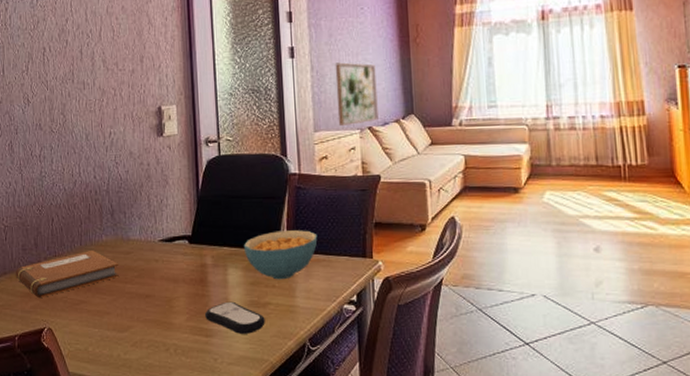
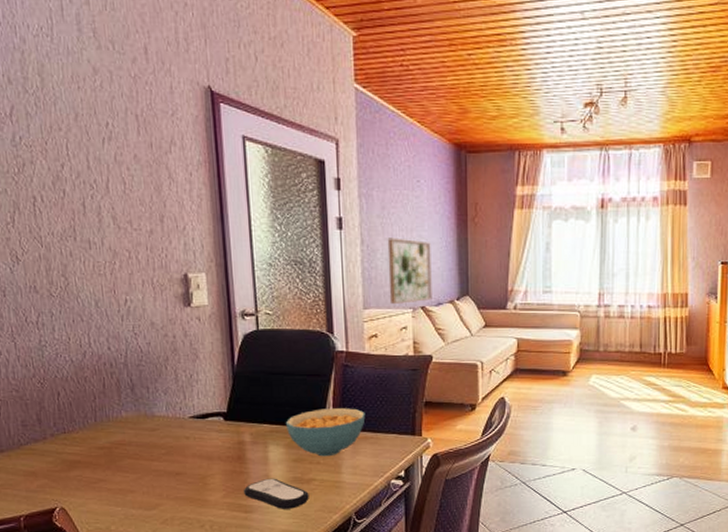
notebook: present [16,249,119,297] -> none [15,426,143,476]

